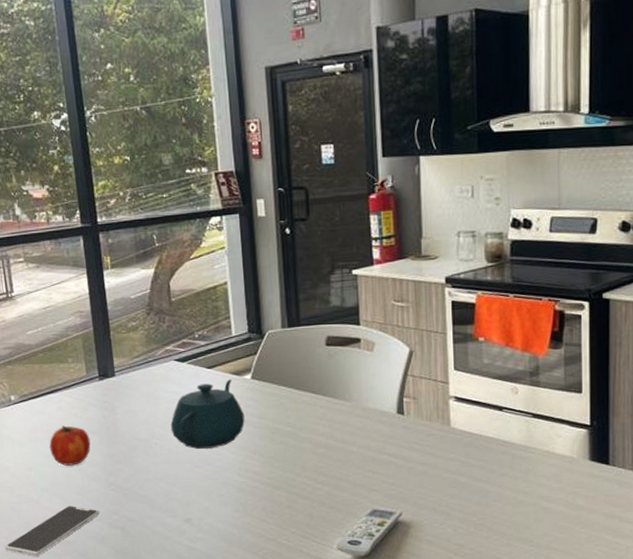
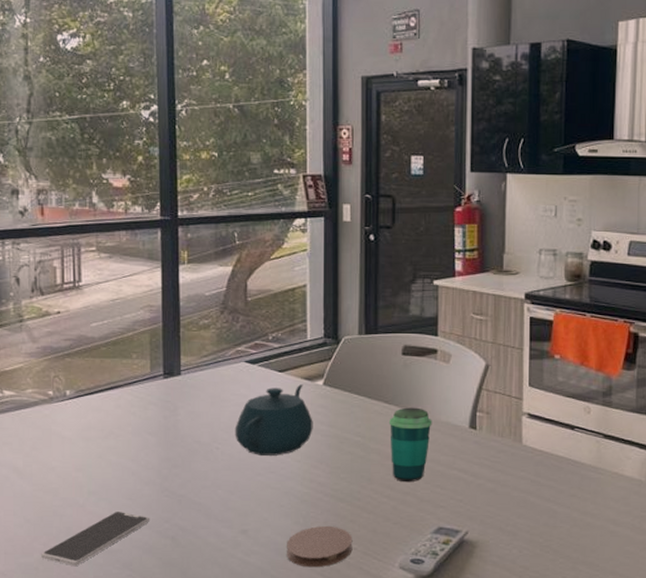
fruit: present [49,425,91,466] -> none [102,425,148,468]
coaster: none [229,512,292,552] -> present [287,525,353,568]
cup: none [317,396,360,469] -> present [388,407,432,483]

